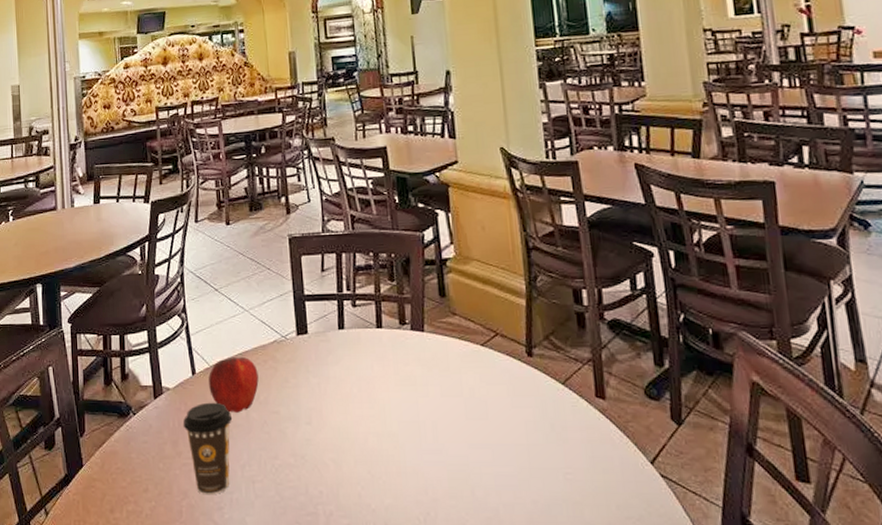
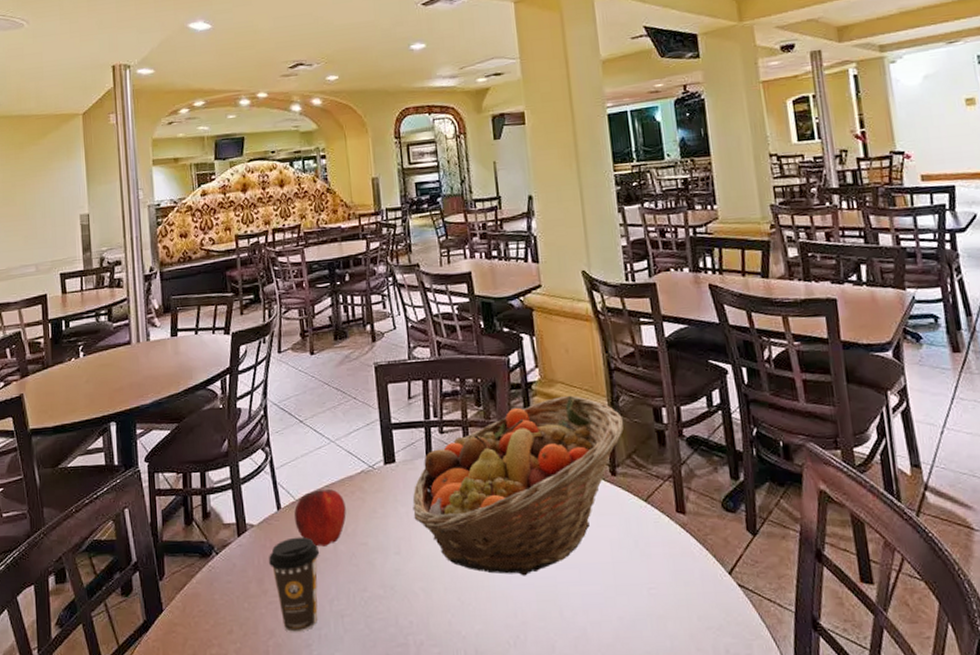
fruit basket: none [324,273,542,453] -> present [412,395,624,576]

